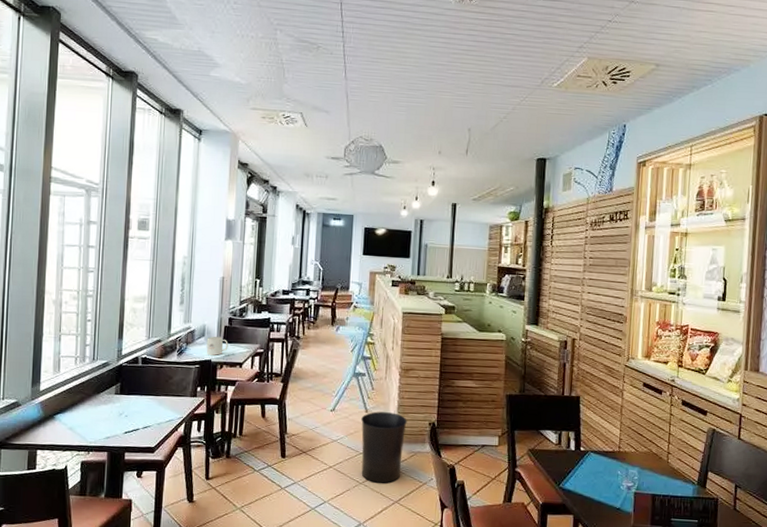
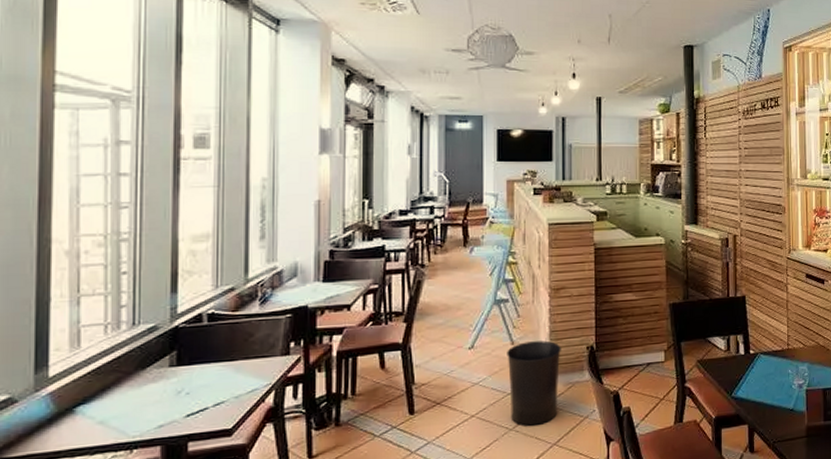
mug: present [206,336,228,356] -> none [300,274,330,301]

